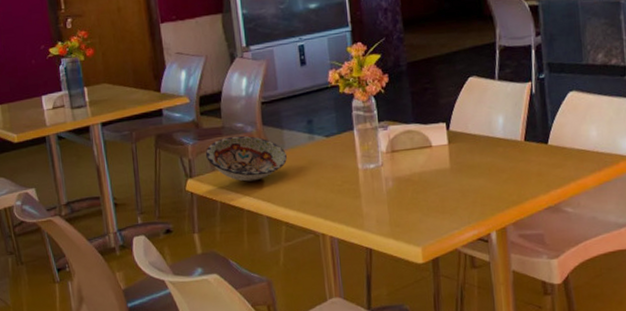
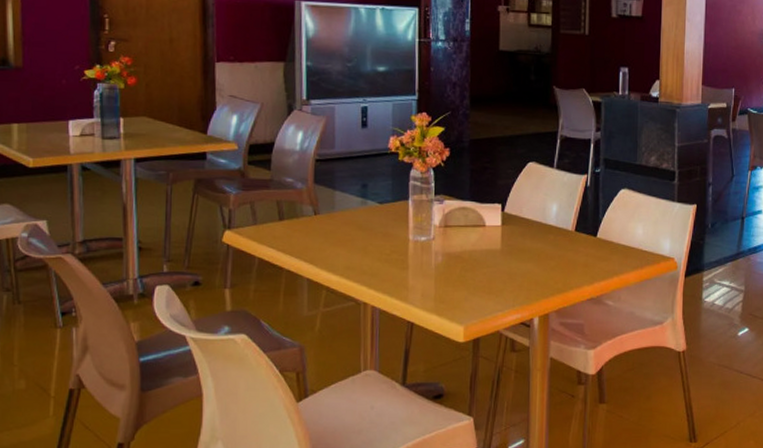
bowl: present [206,135,287,182] -> none [249,190,336,240]

